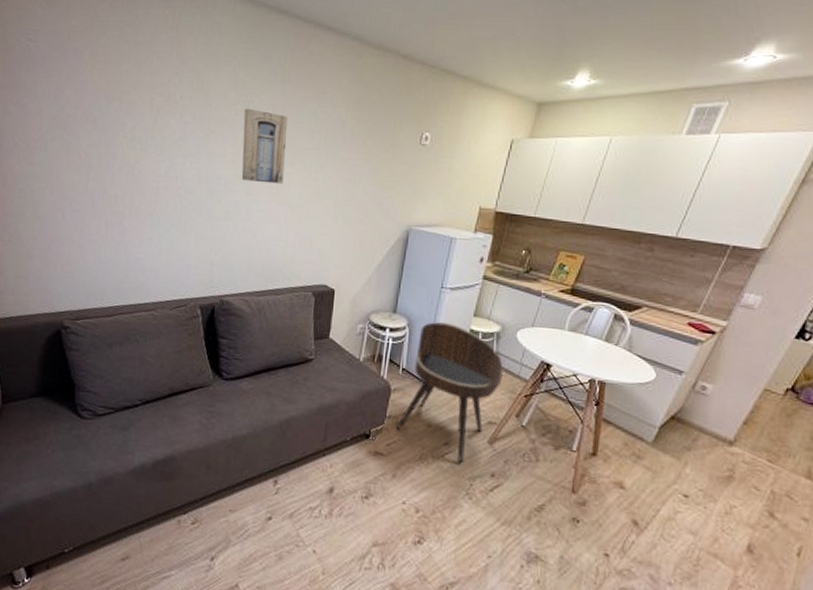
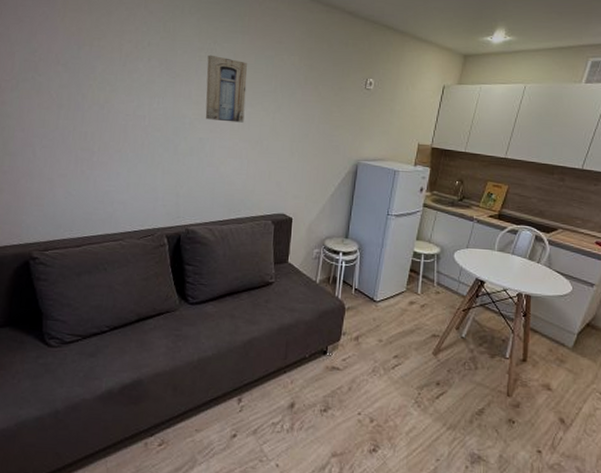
dining chair: present [396,322,503,464] -> none [350,246,444,374]

